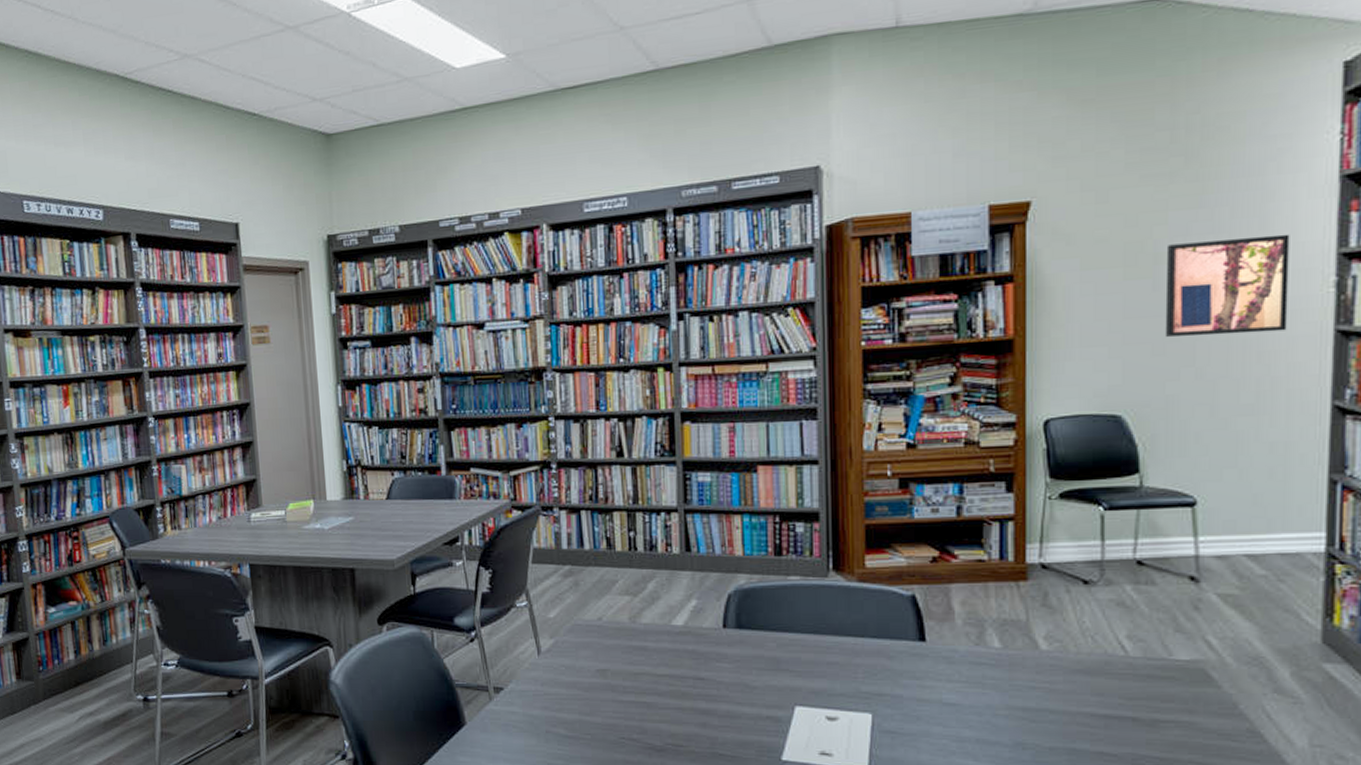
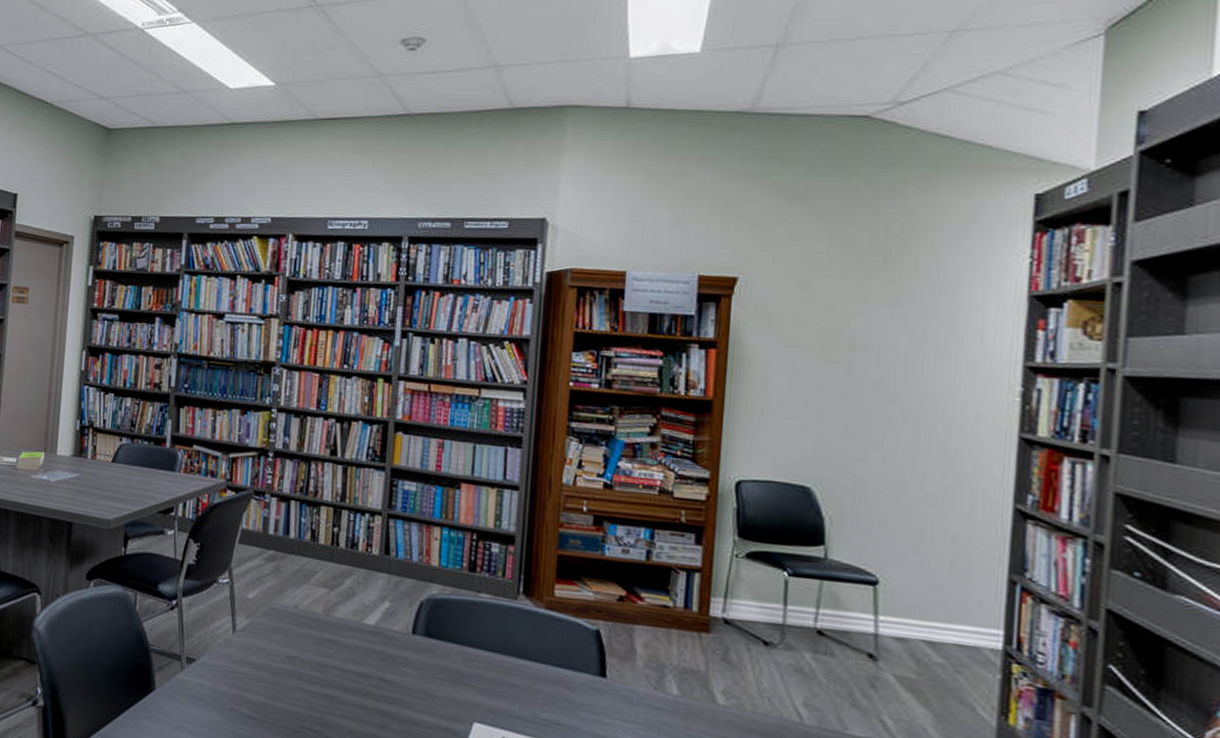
wall art: present [1165,234,1290,337] -> none [856,335,979,431]

